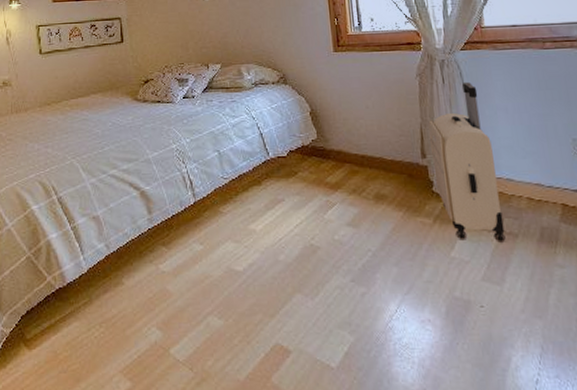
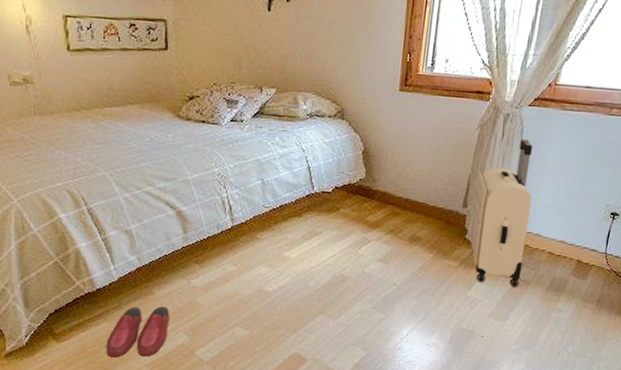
slippers: none [78,298,141,364] -> present [106,306,170,358]

